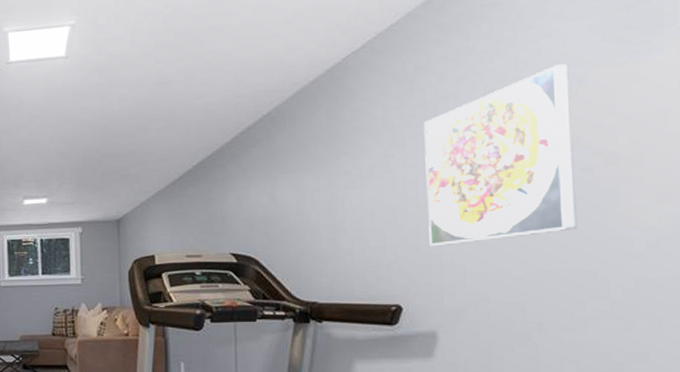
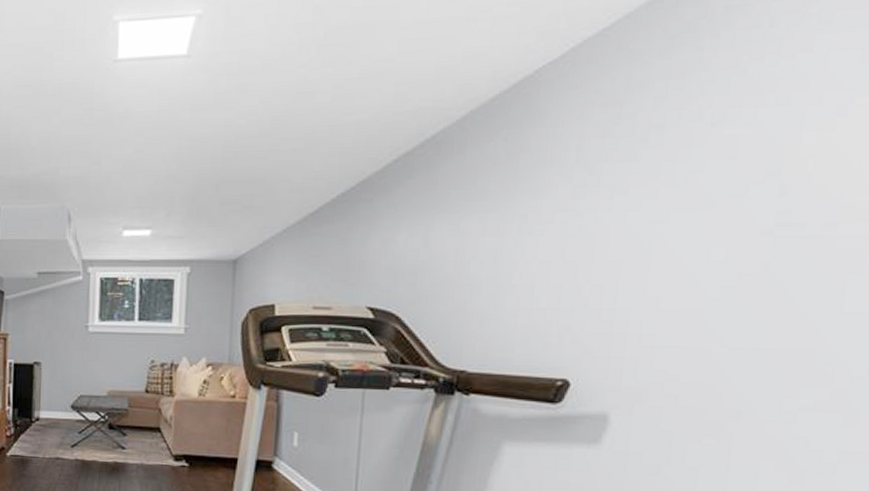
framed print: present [424,64,577,246] -> none [614,88,828,311]

